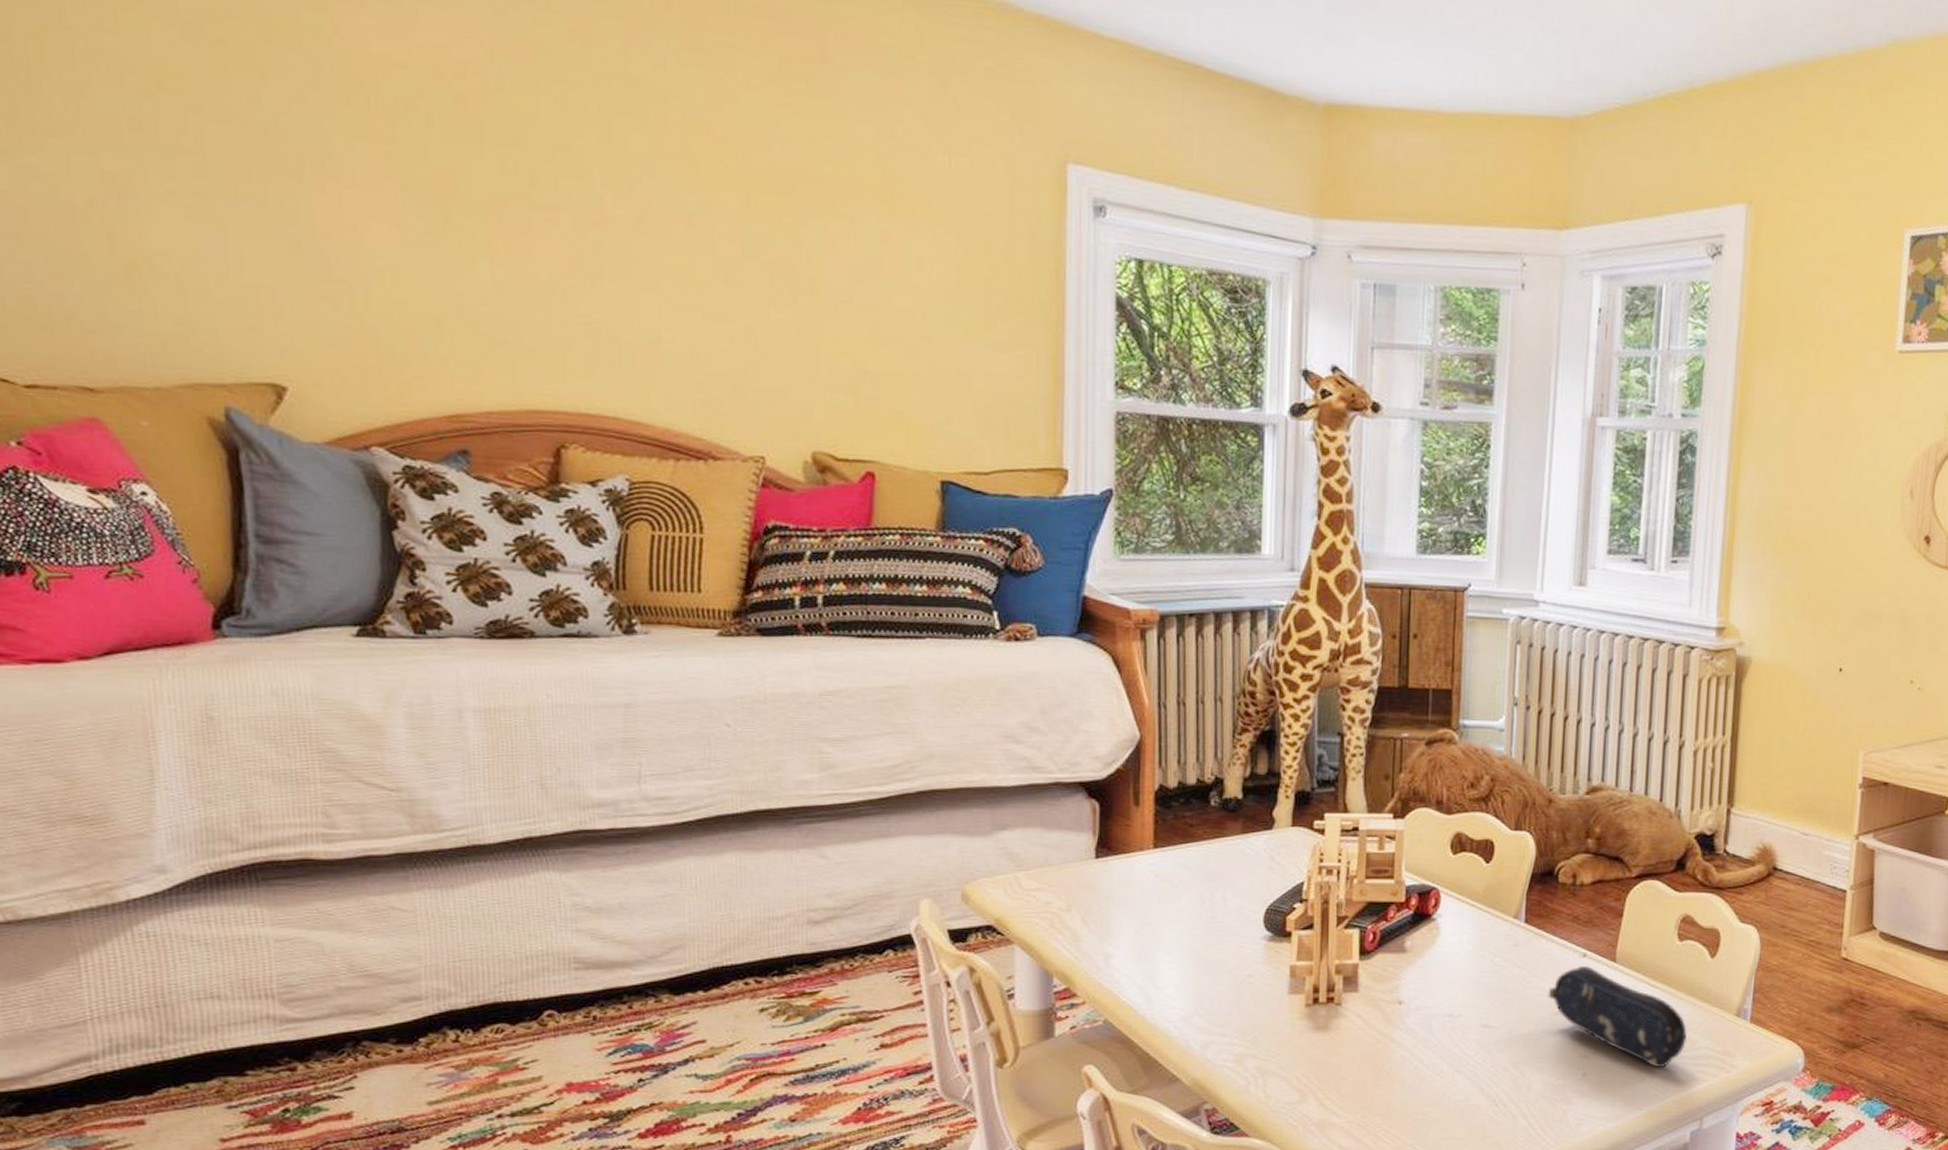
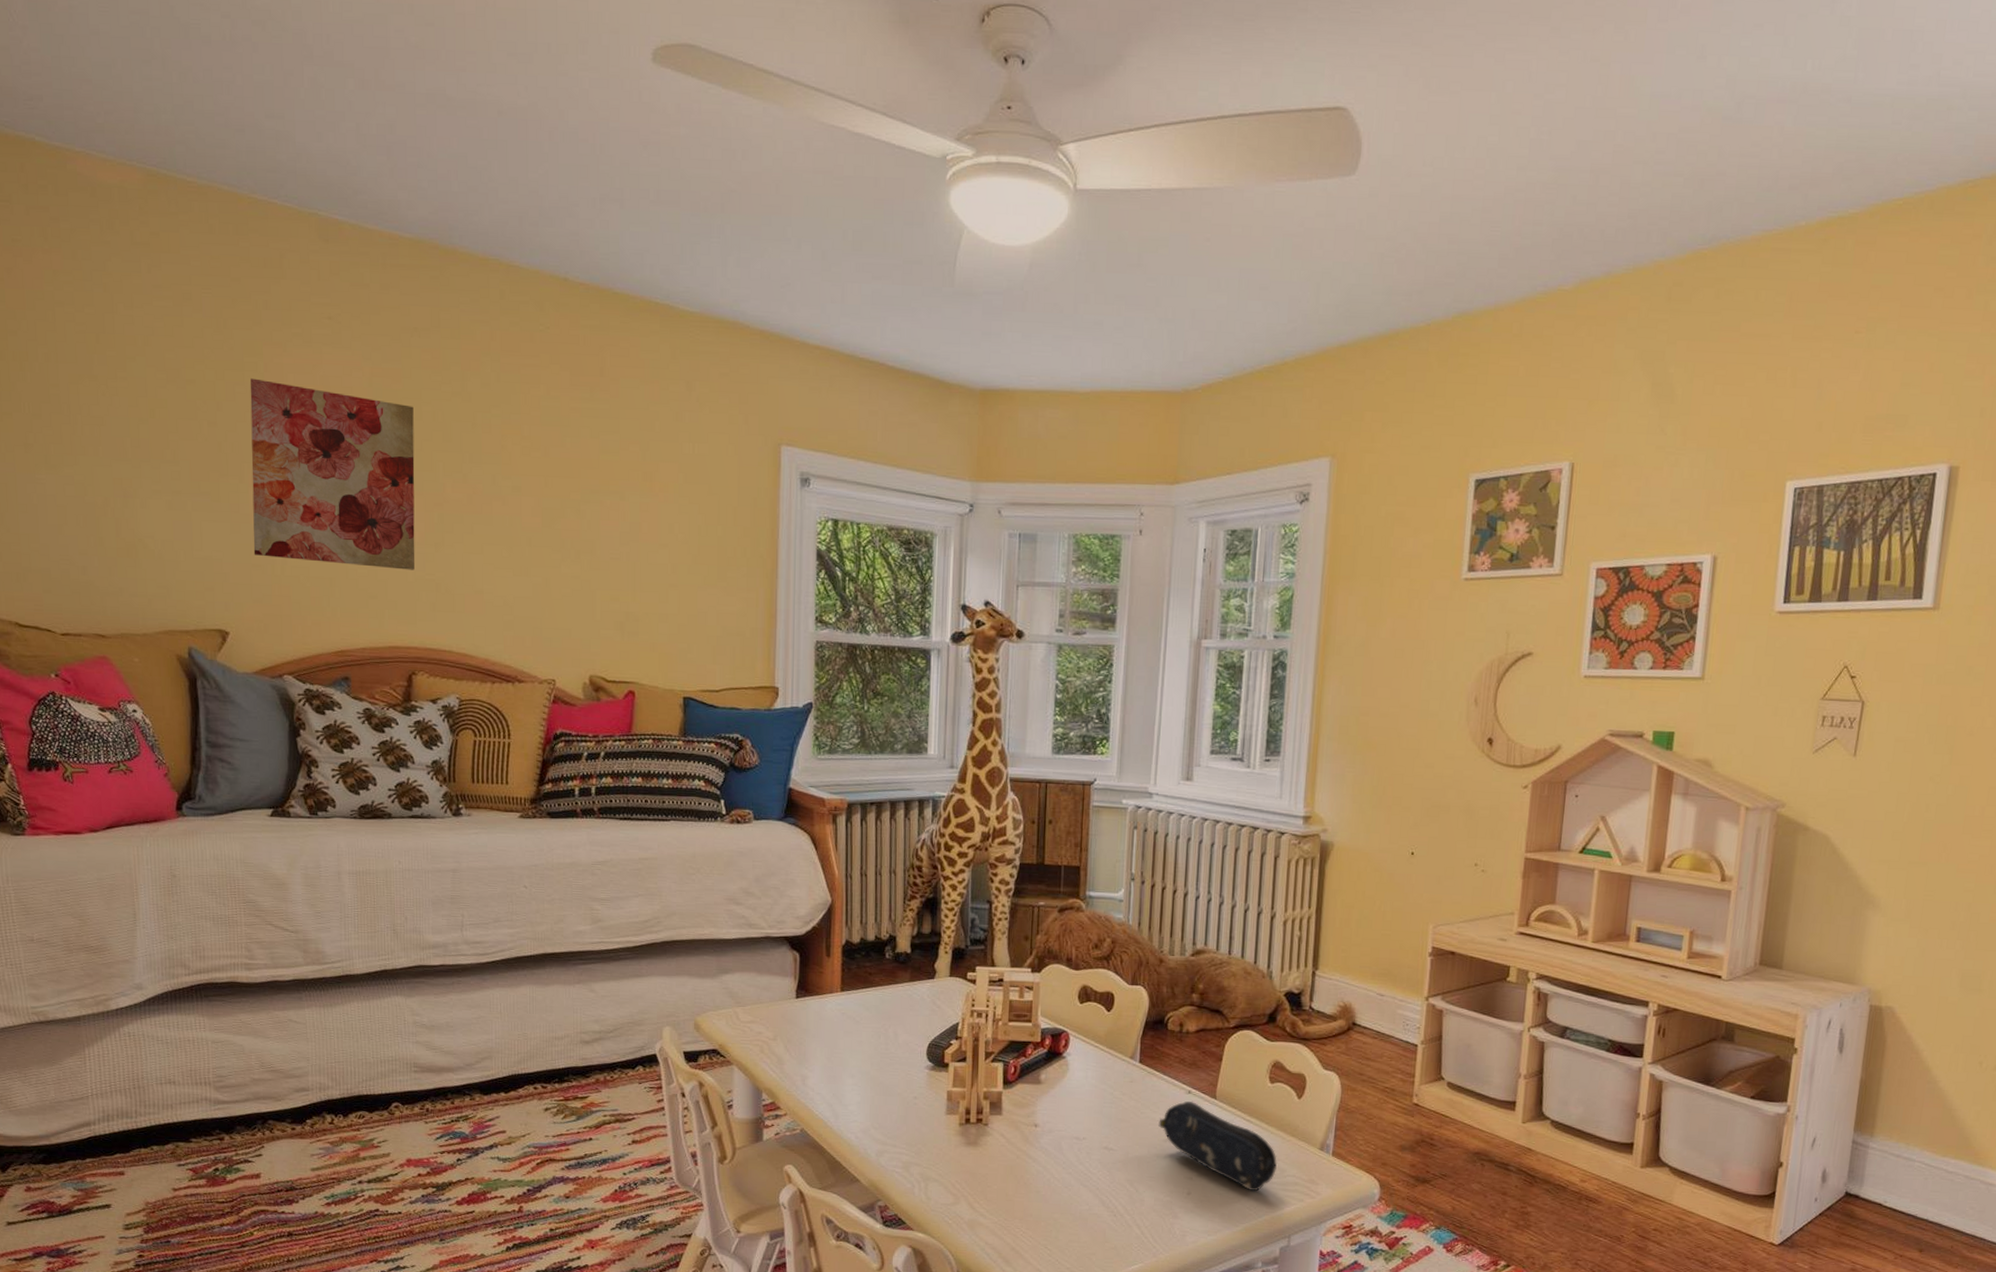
wall art: none [310,42,563,310] -> present [250,378,416,570]

